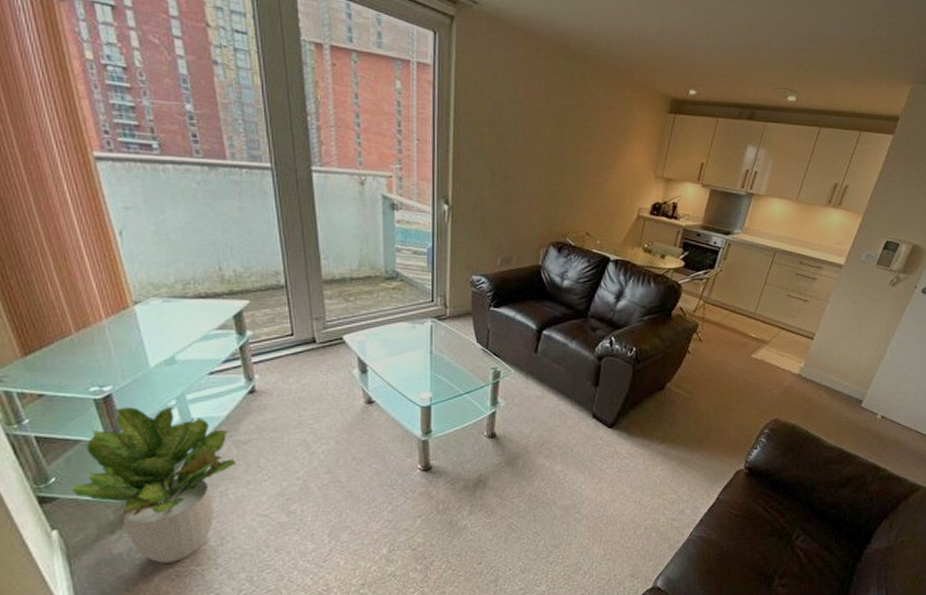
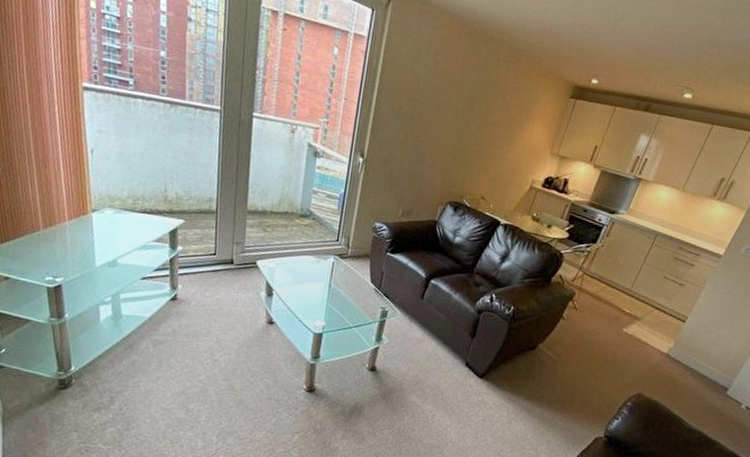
potted plant: present [71,406,236,563] -> none [15,297,151,439]

